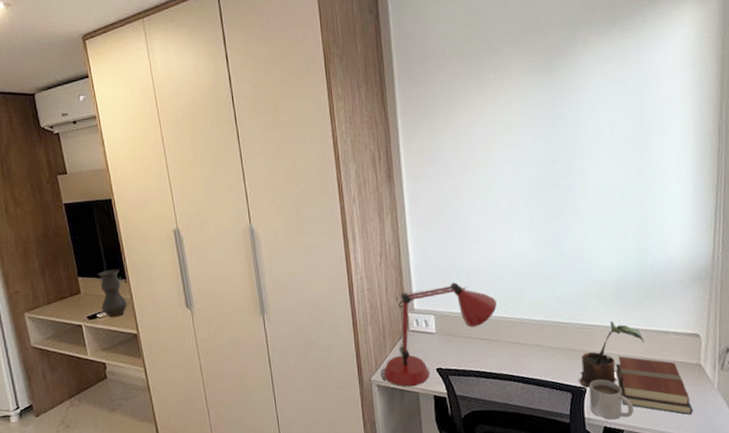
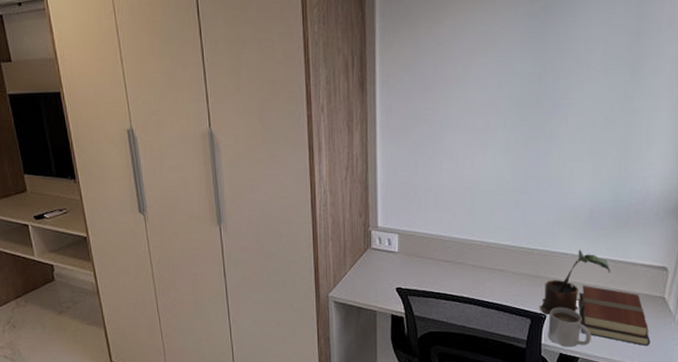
vase: present [97,269,128,318] -> none [44,168,77,219]
desk lamp: present [381,282,497,386] -> none [339,201,464,304]

